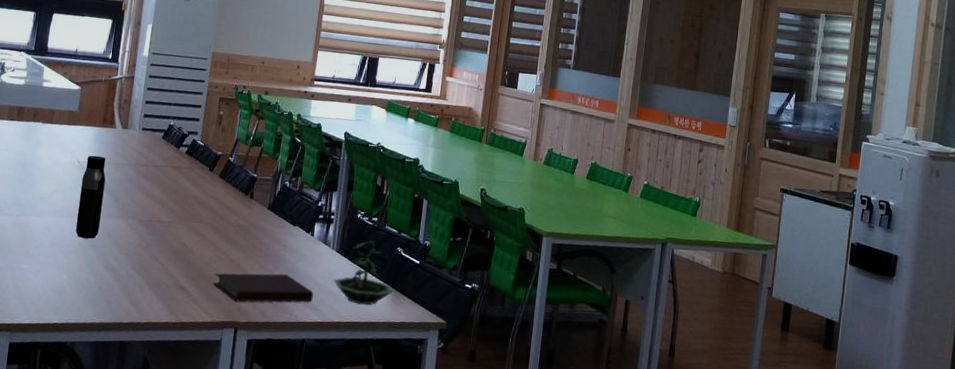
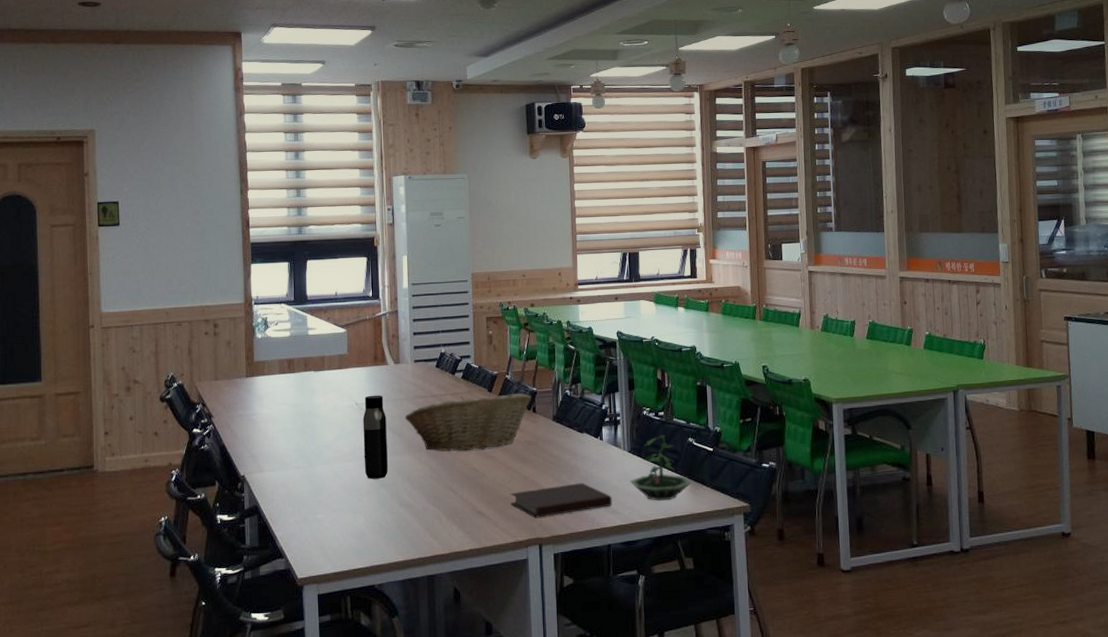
fruit basket: none [123,170,251,227] -> present [405,393,531,452]

